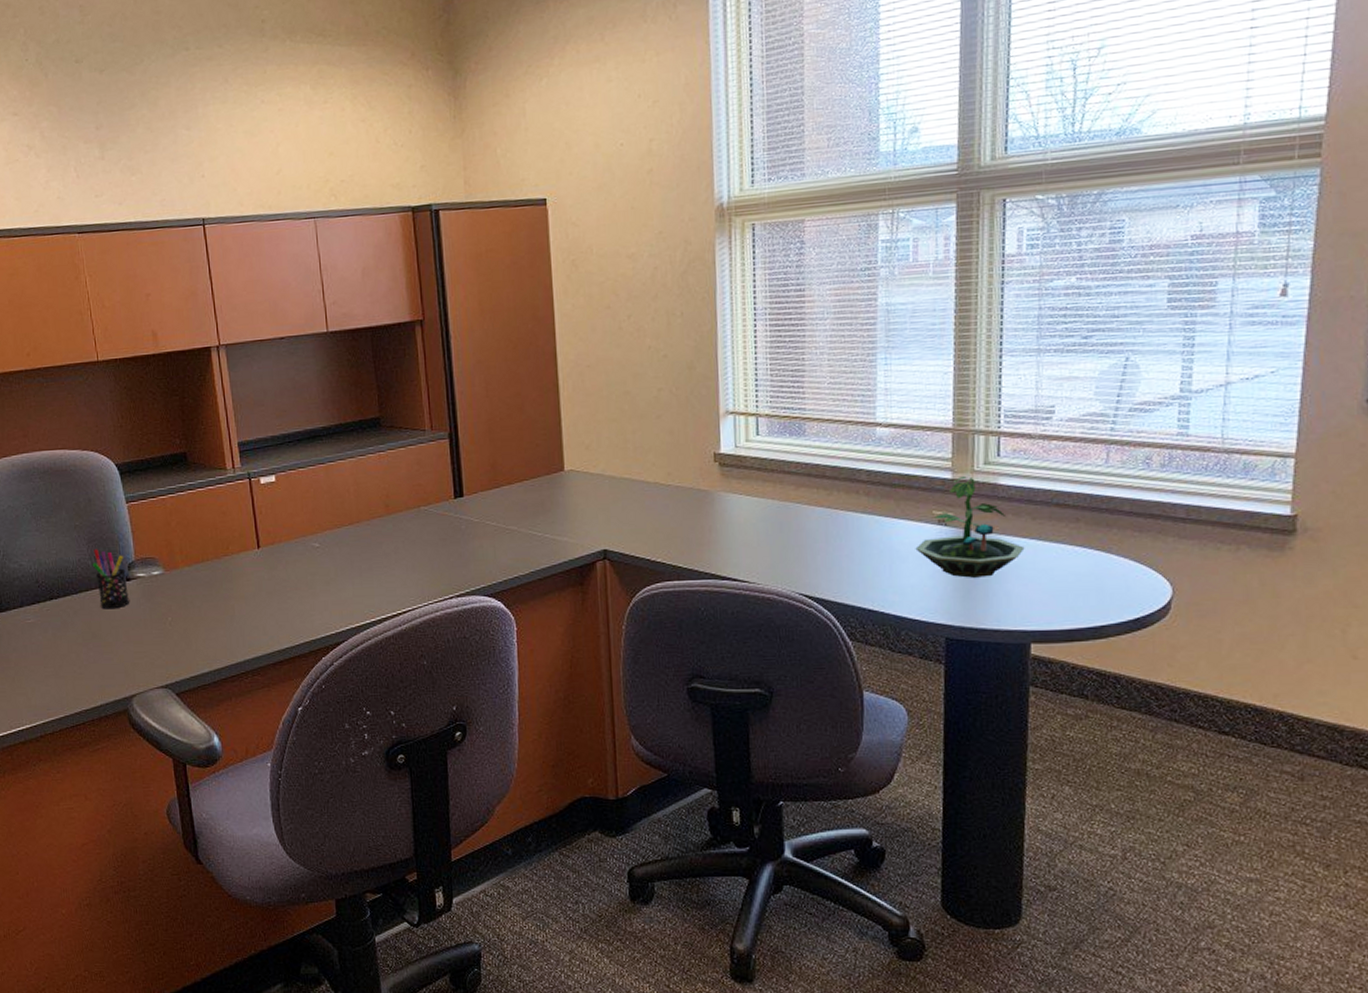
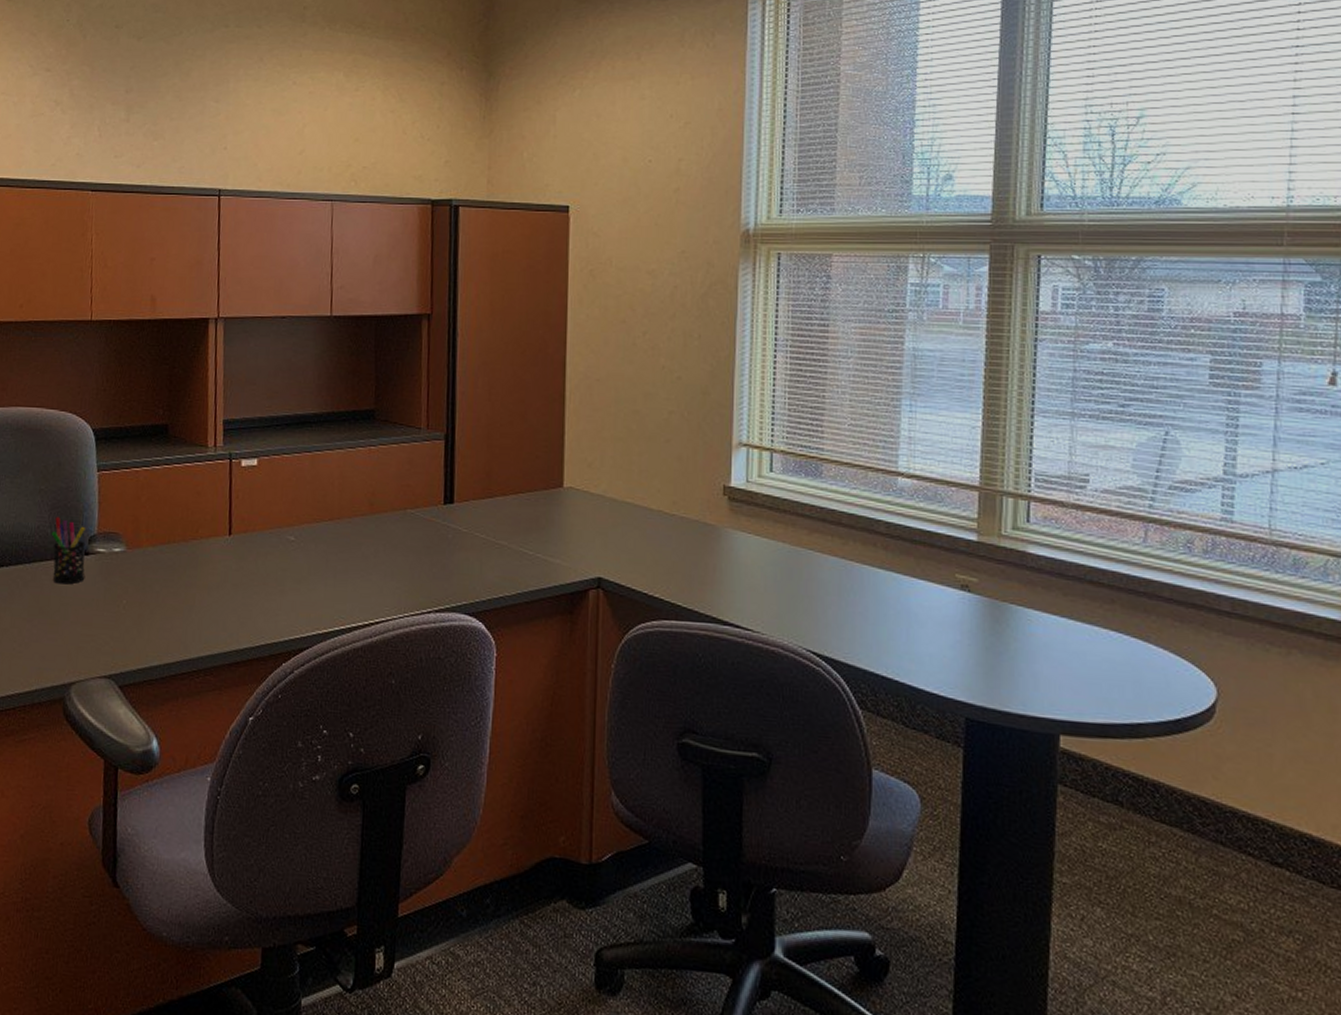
terrarium: present [915,477,1025,578] -> none [935,540,1055,654]

